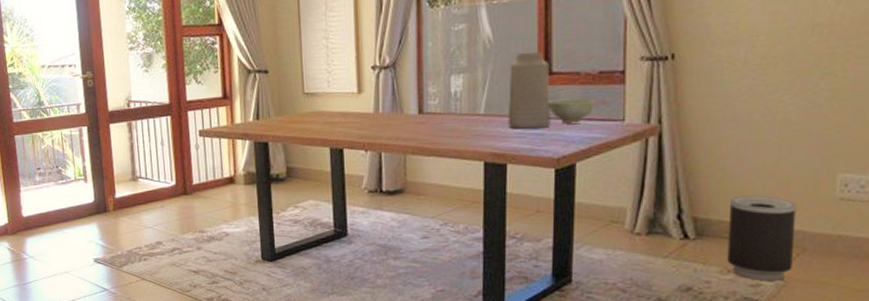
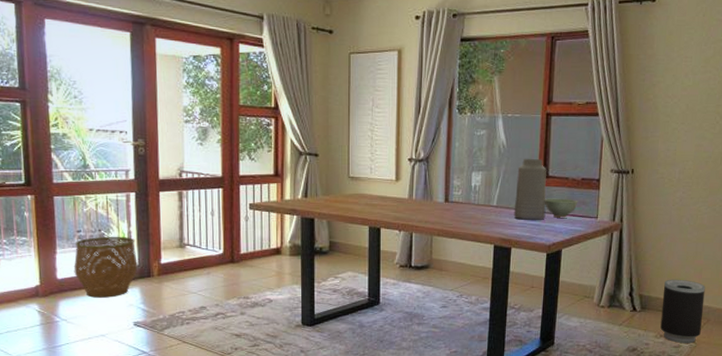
basket: none [36,171,94,234] -> present [73,236,138,298]

